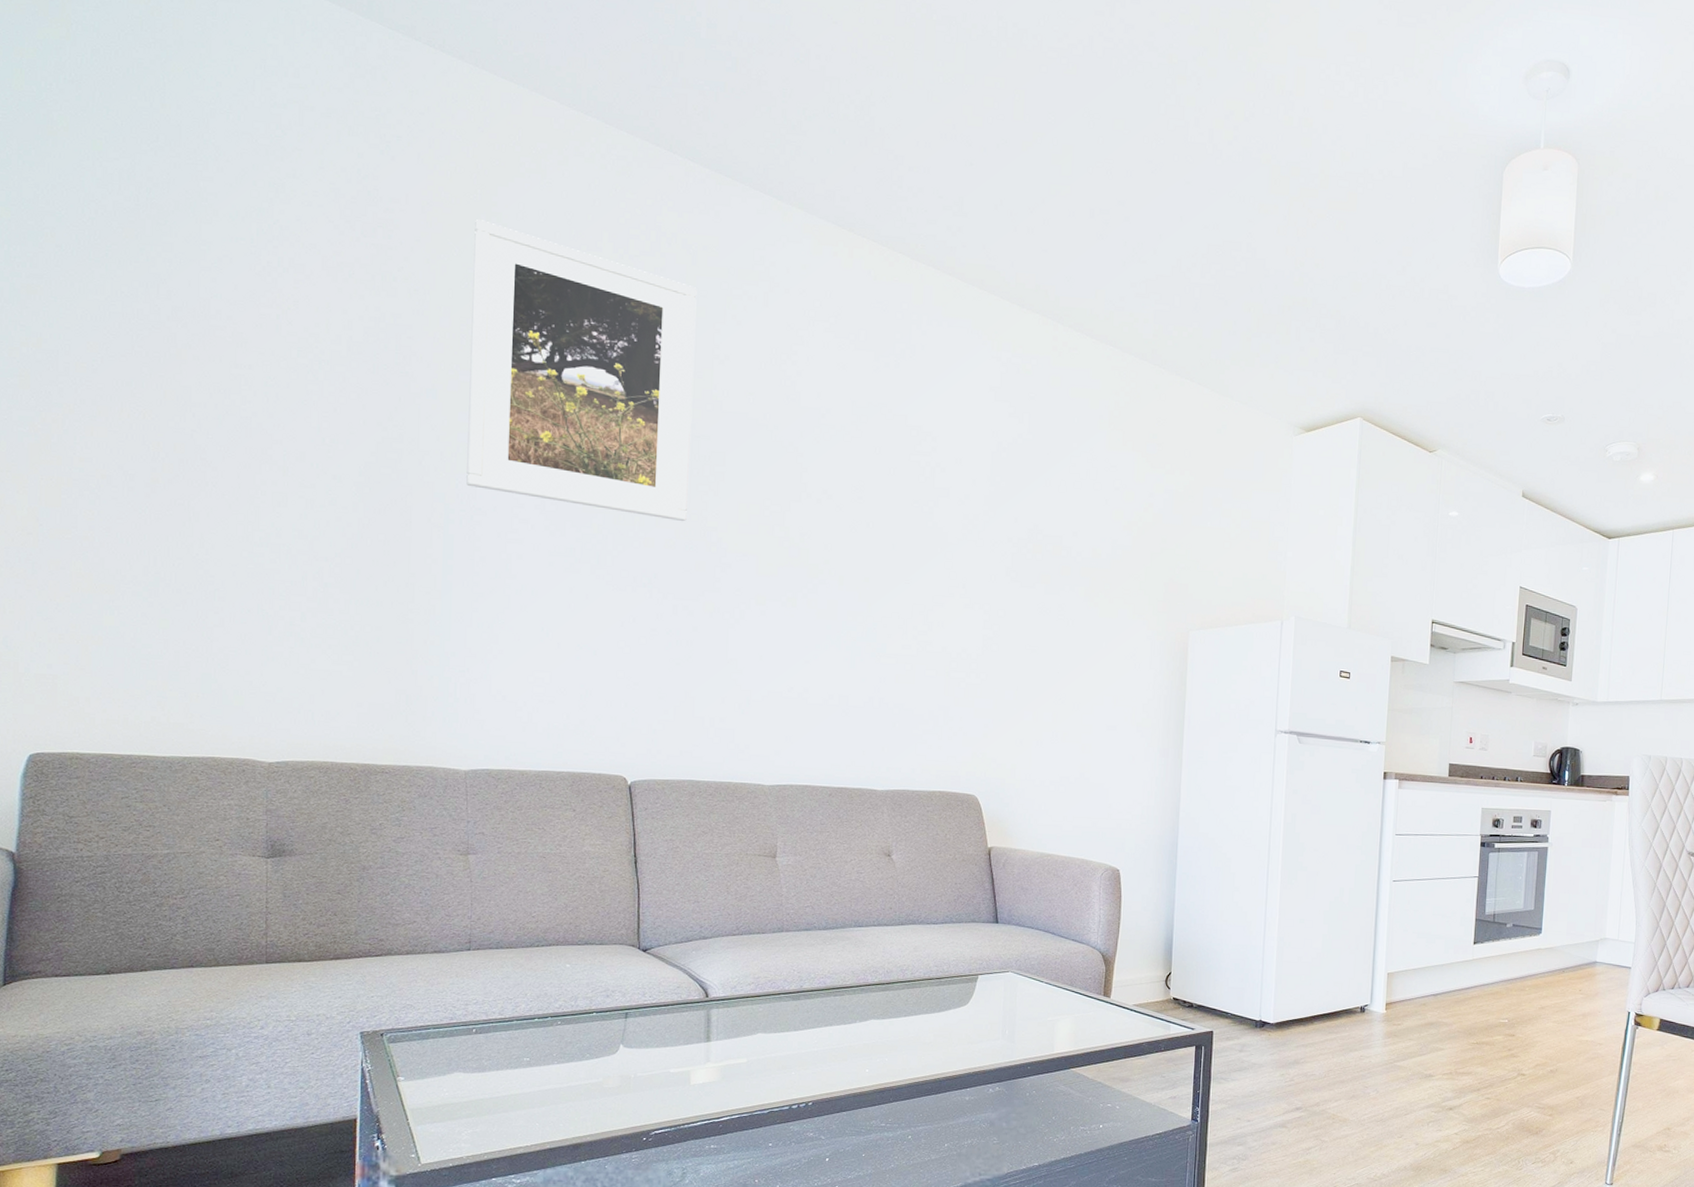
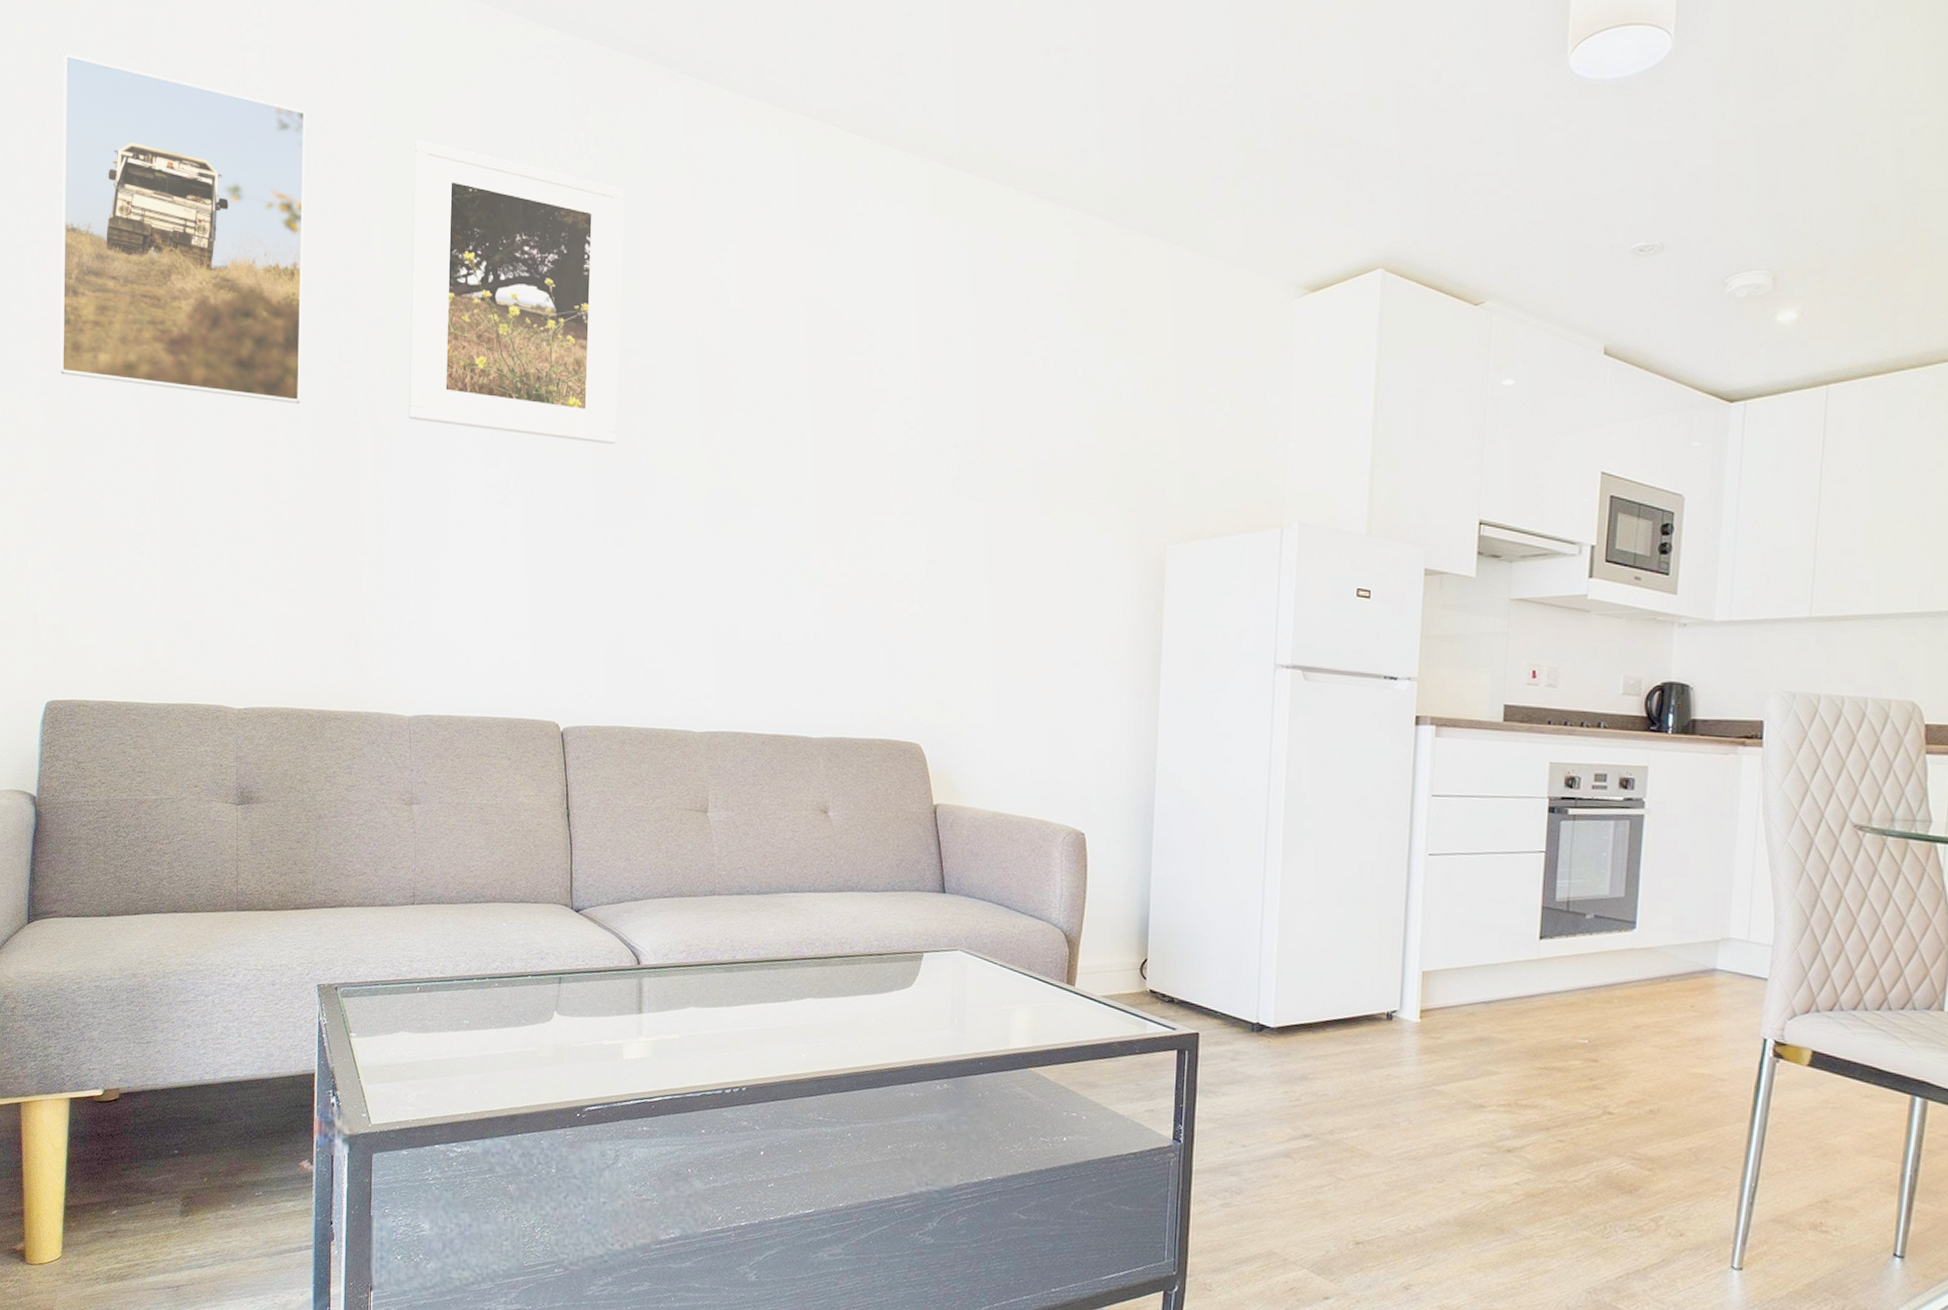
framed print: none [49,84,352,464] -> present [60,54,306,404]

